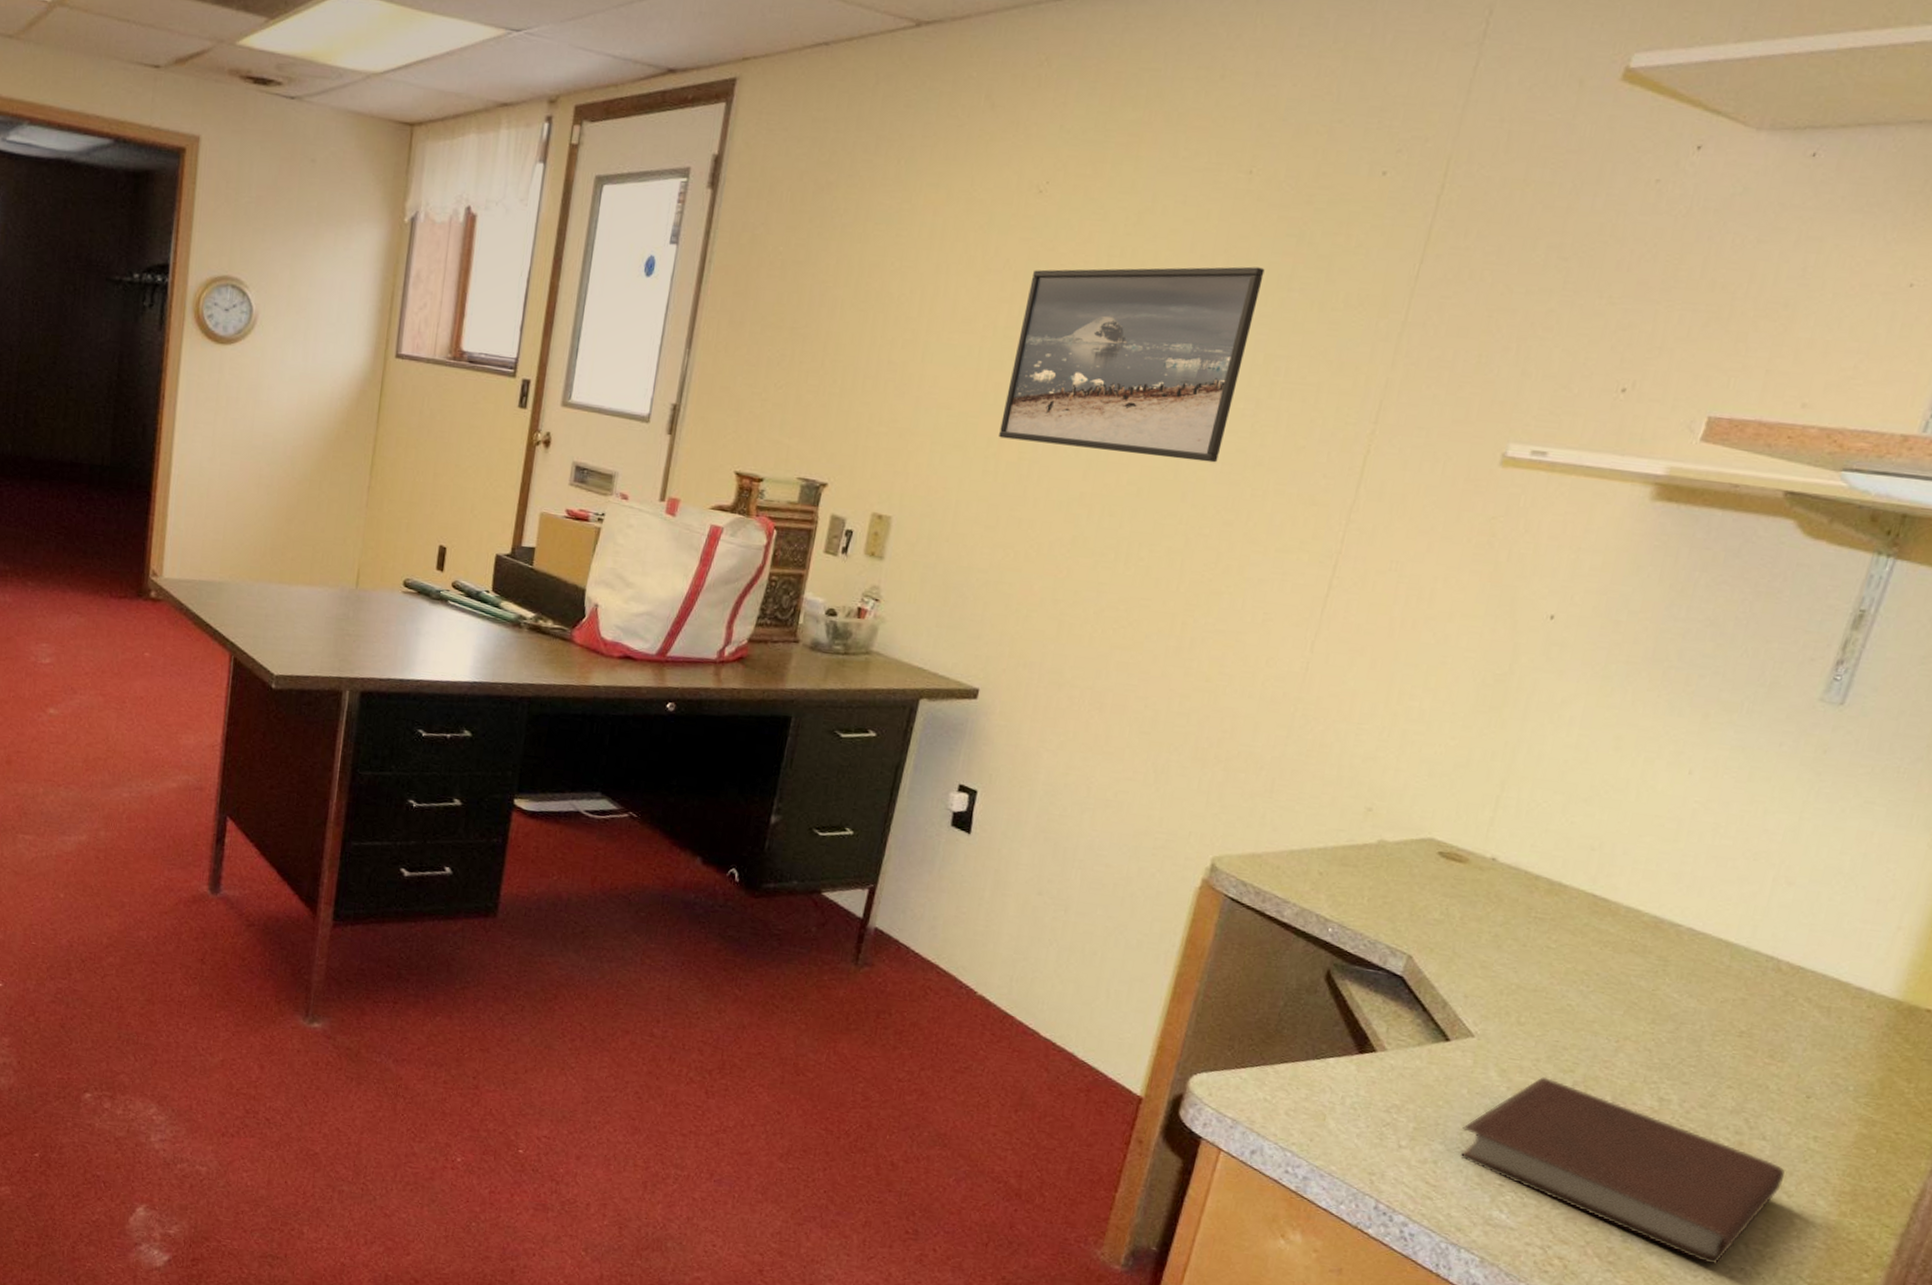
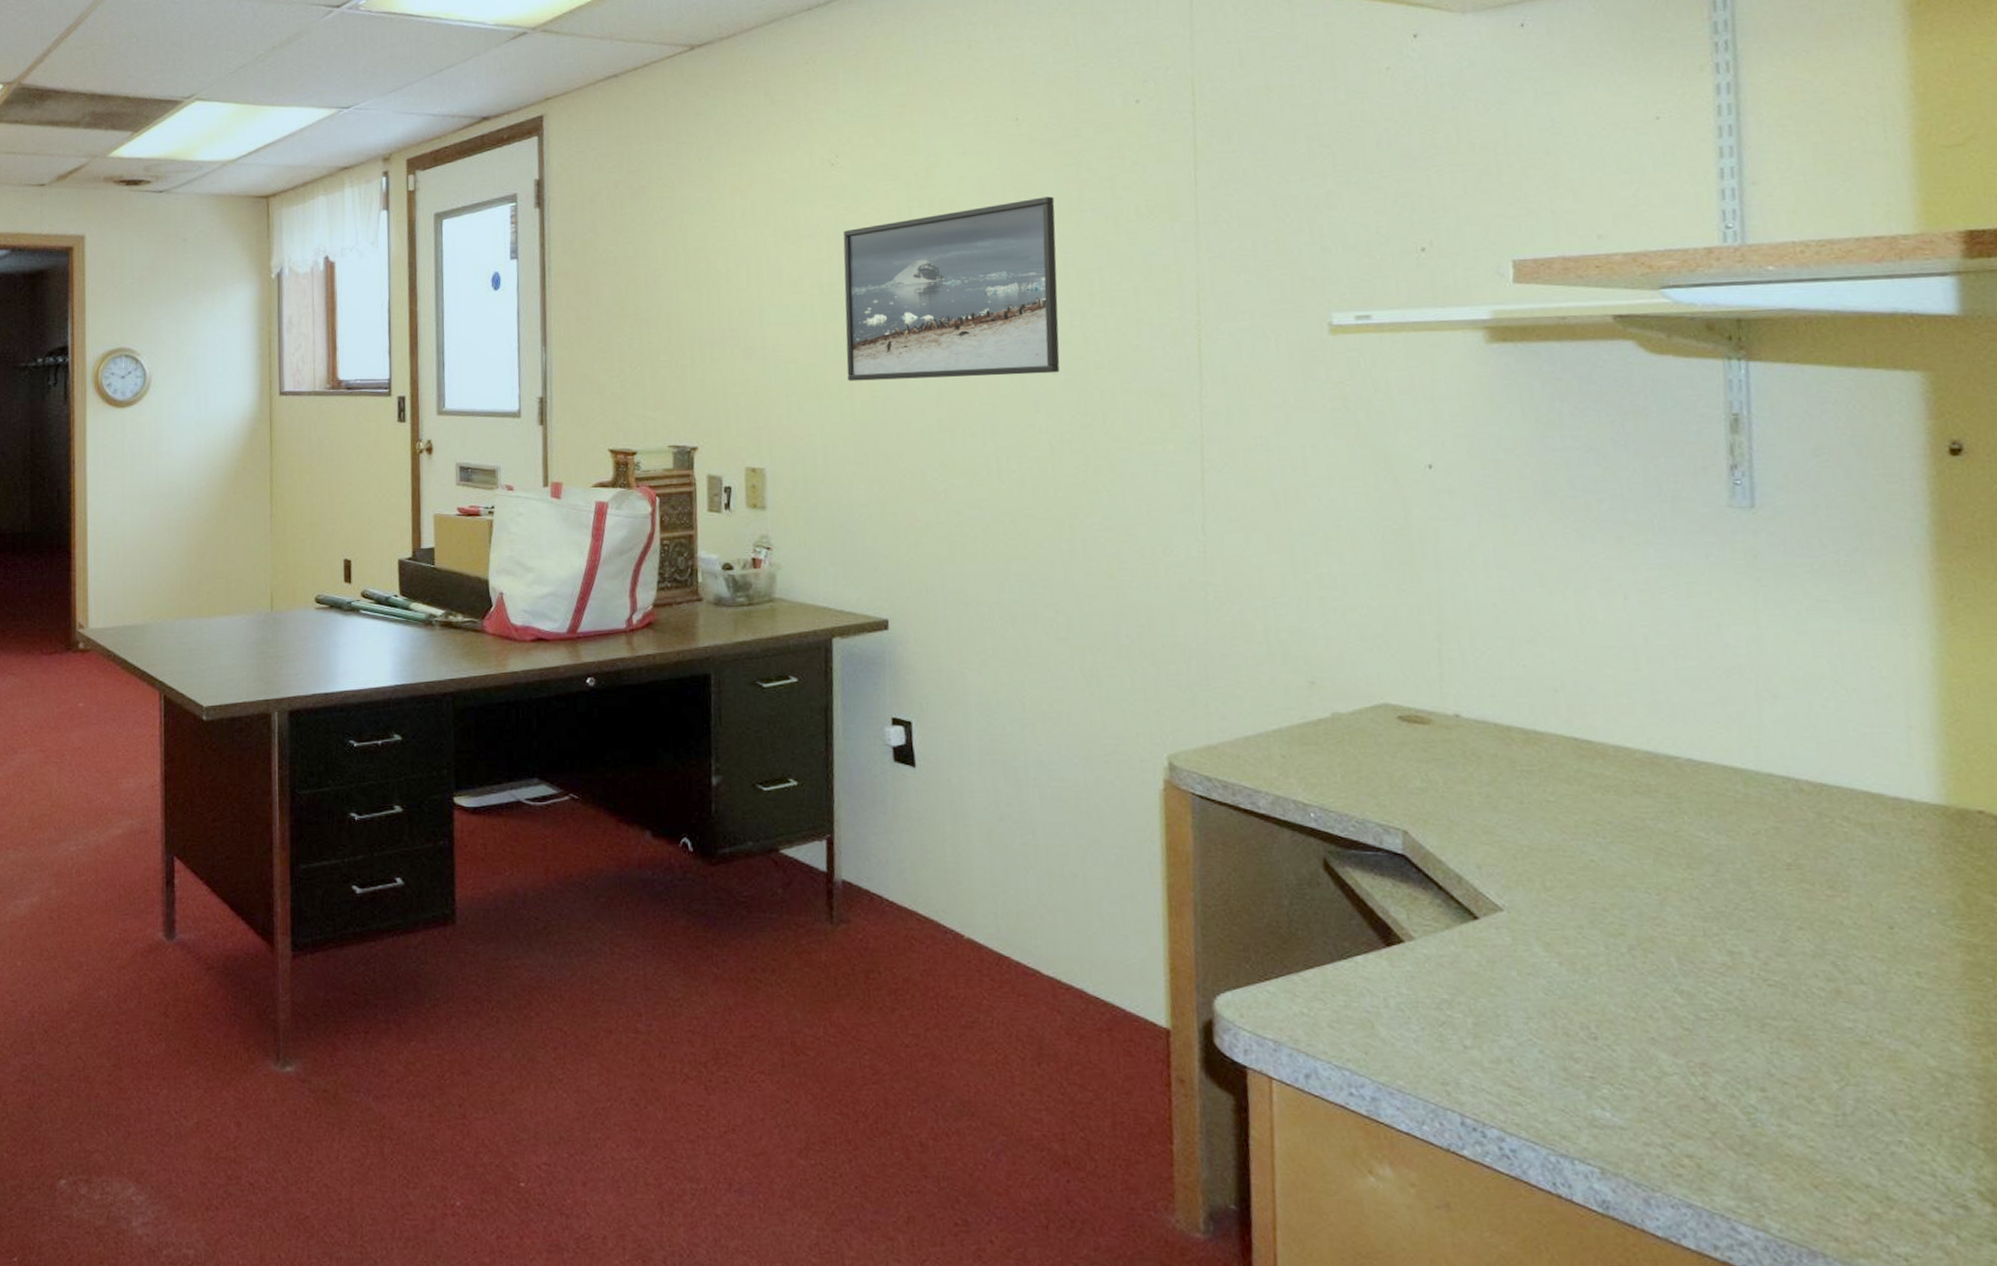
notebook: present [1459,1076,1785,1265] -> none [1526,944,1904,1141]

